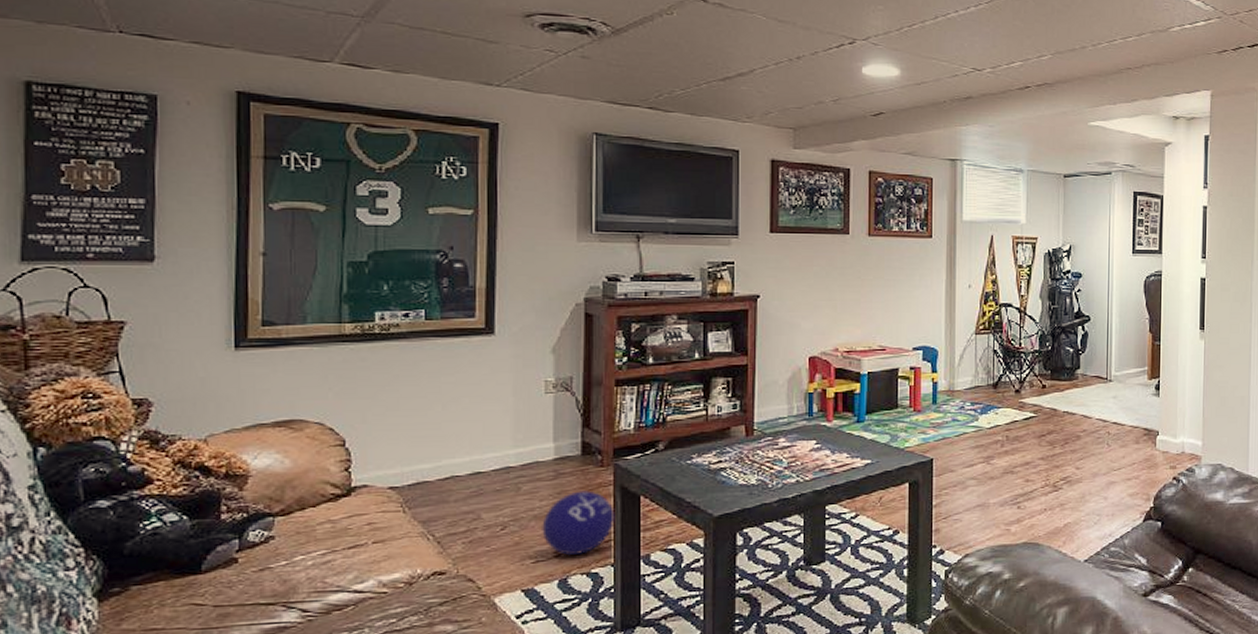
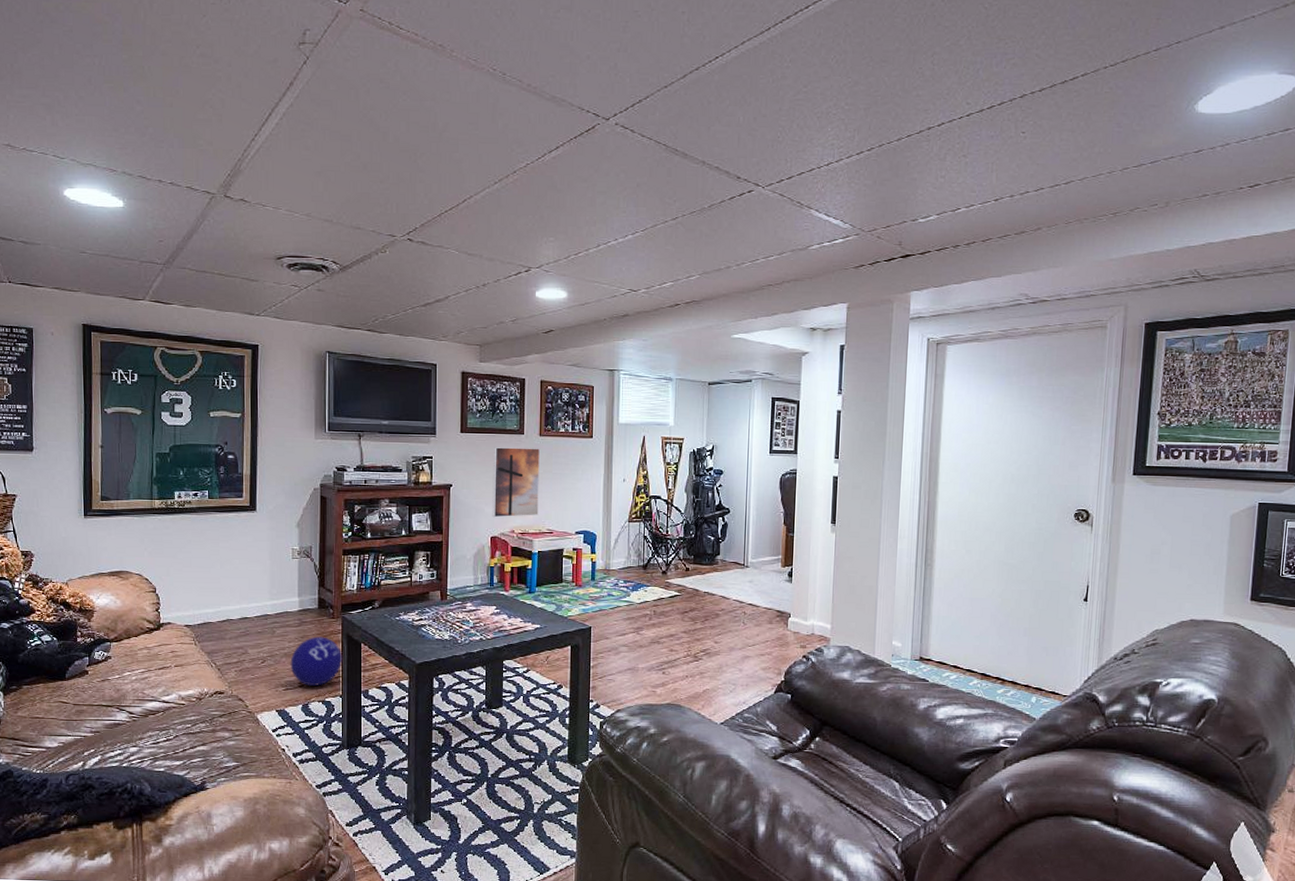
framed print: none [810,250,870,334] -> present [492,447,541,518]

